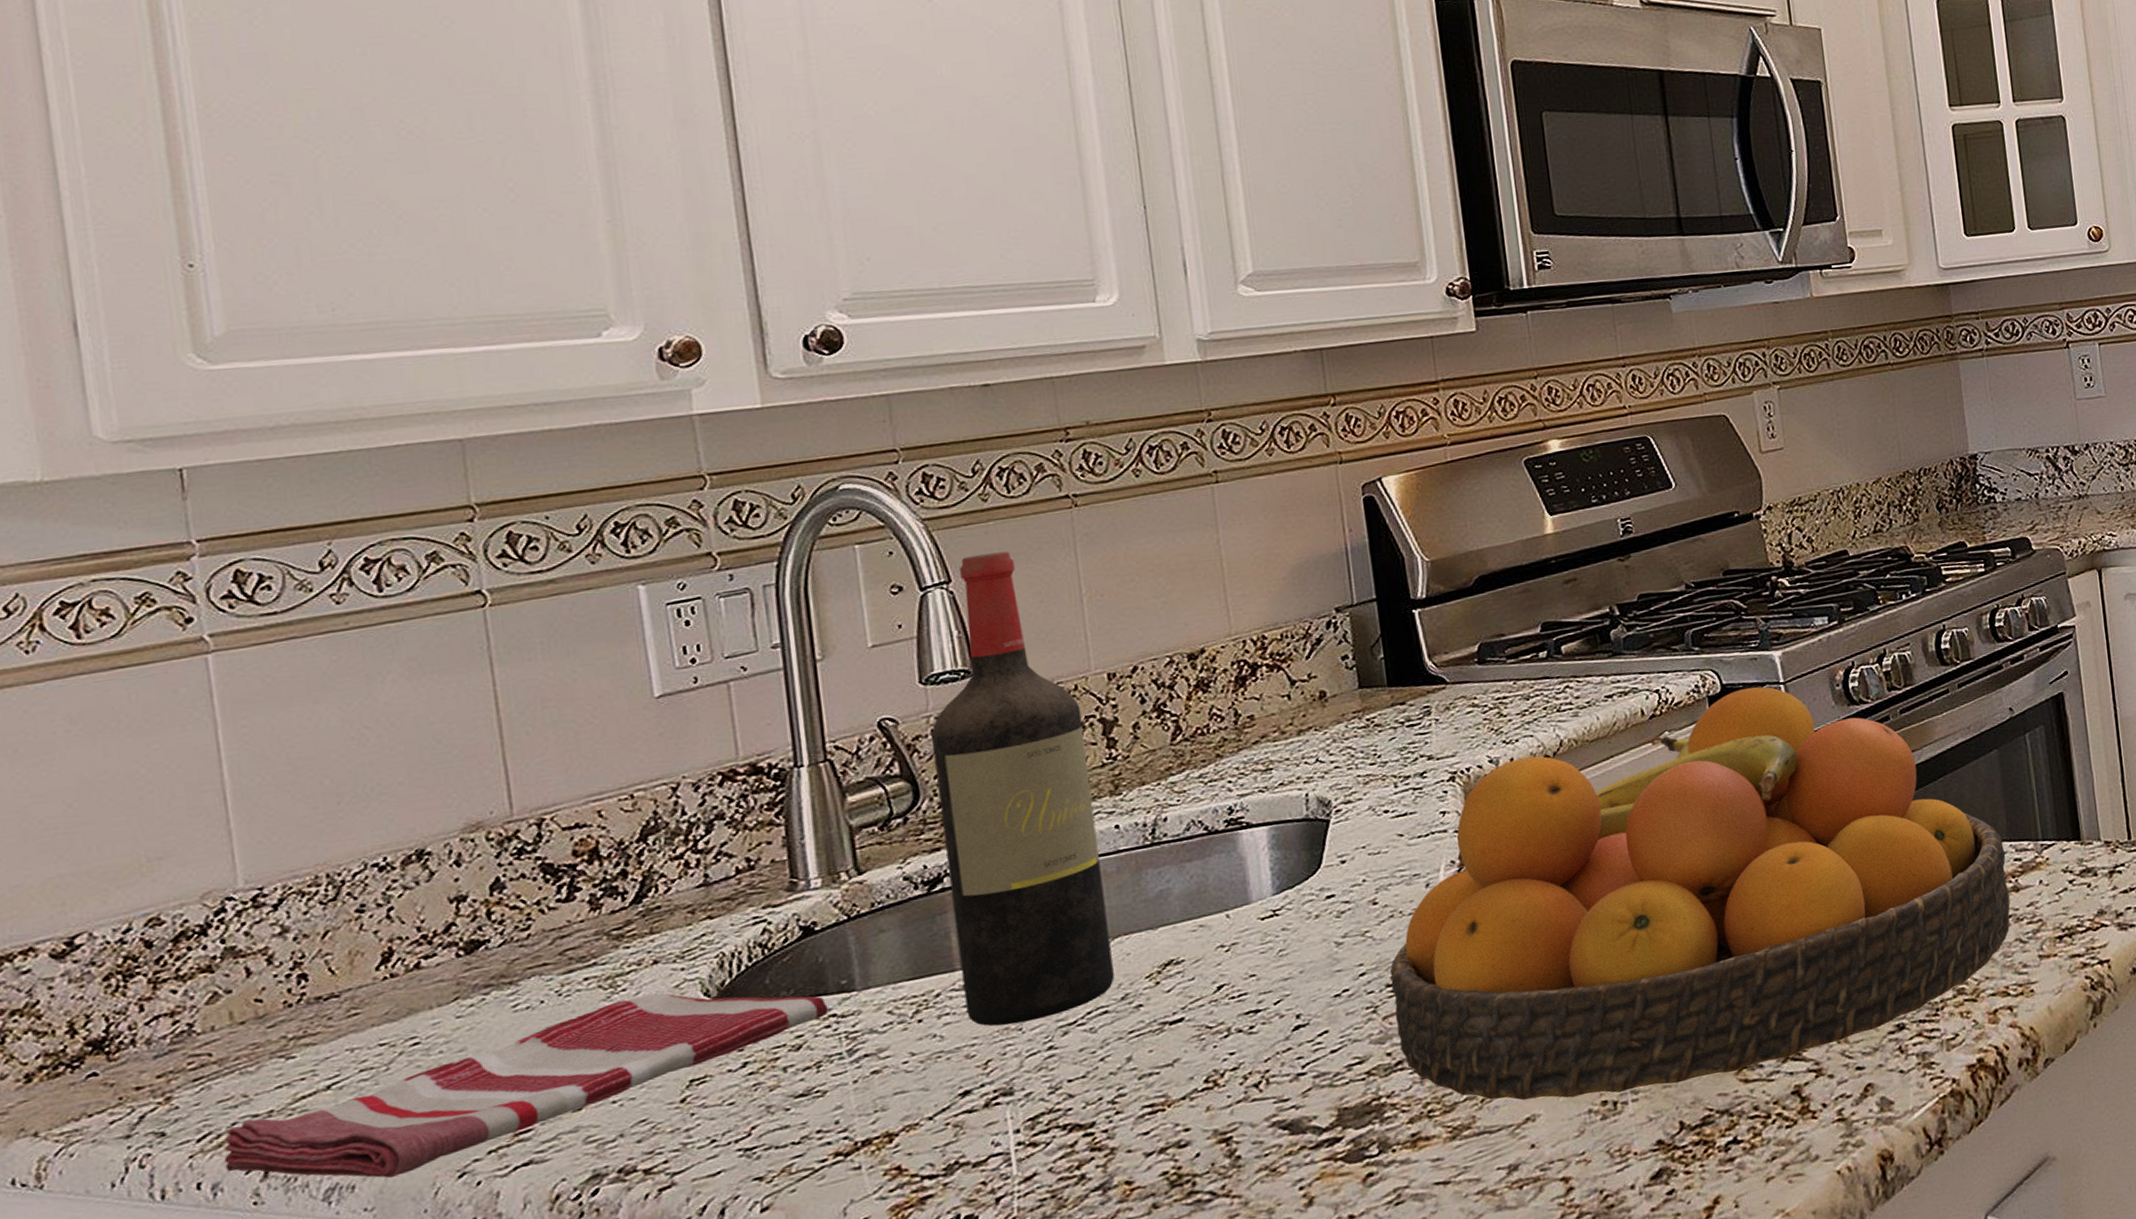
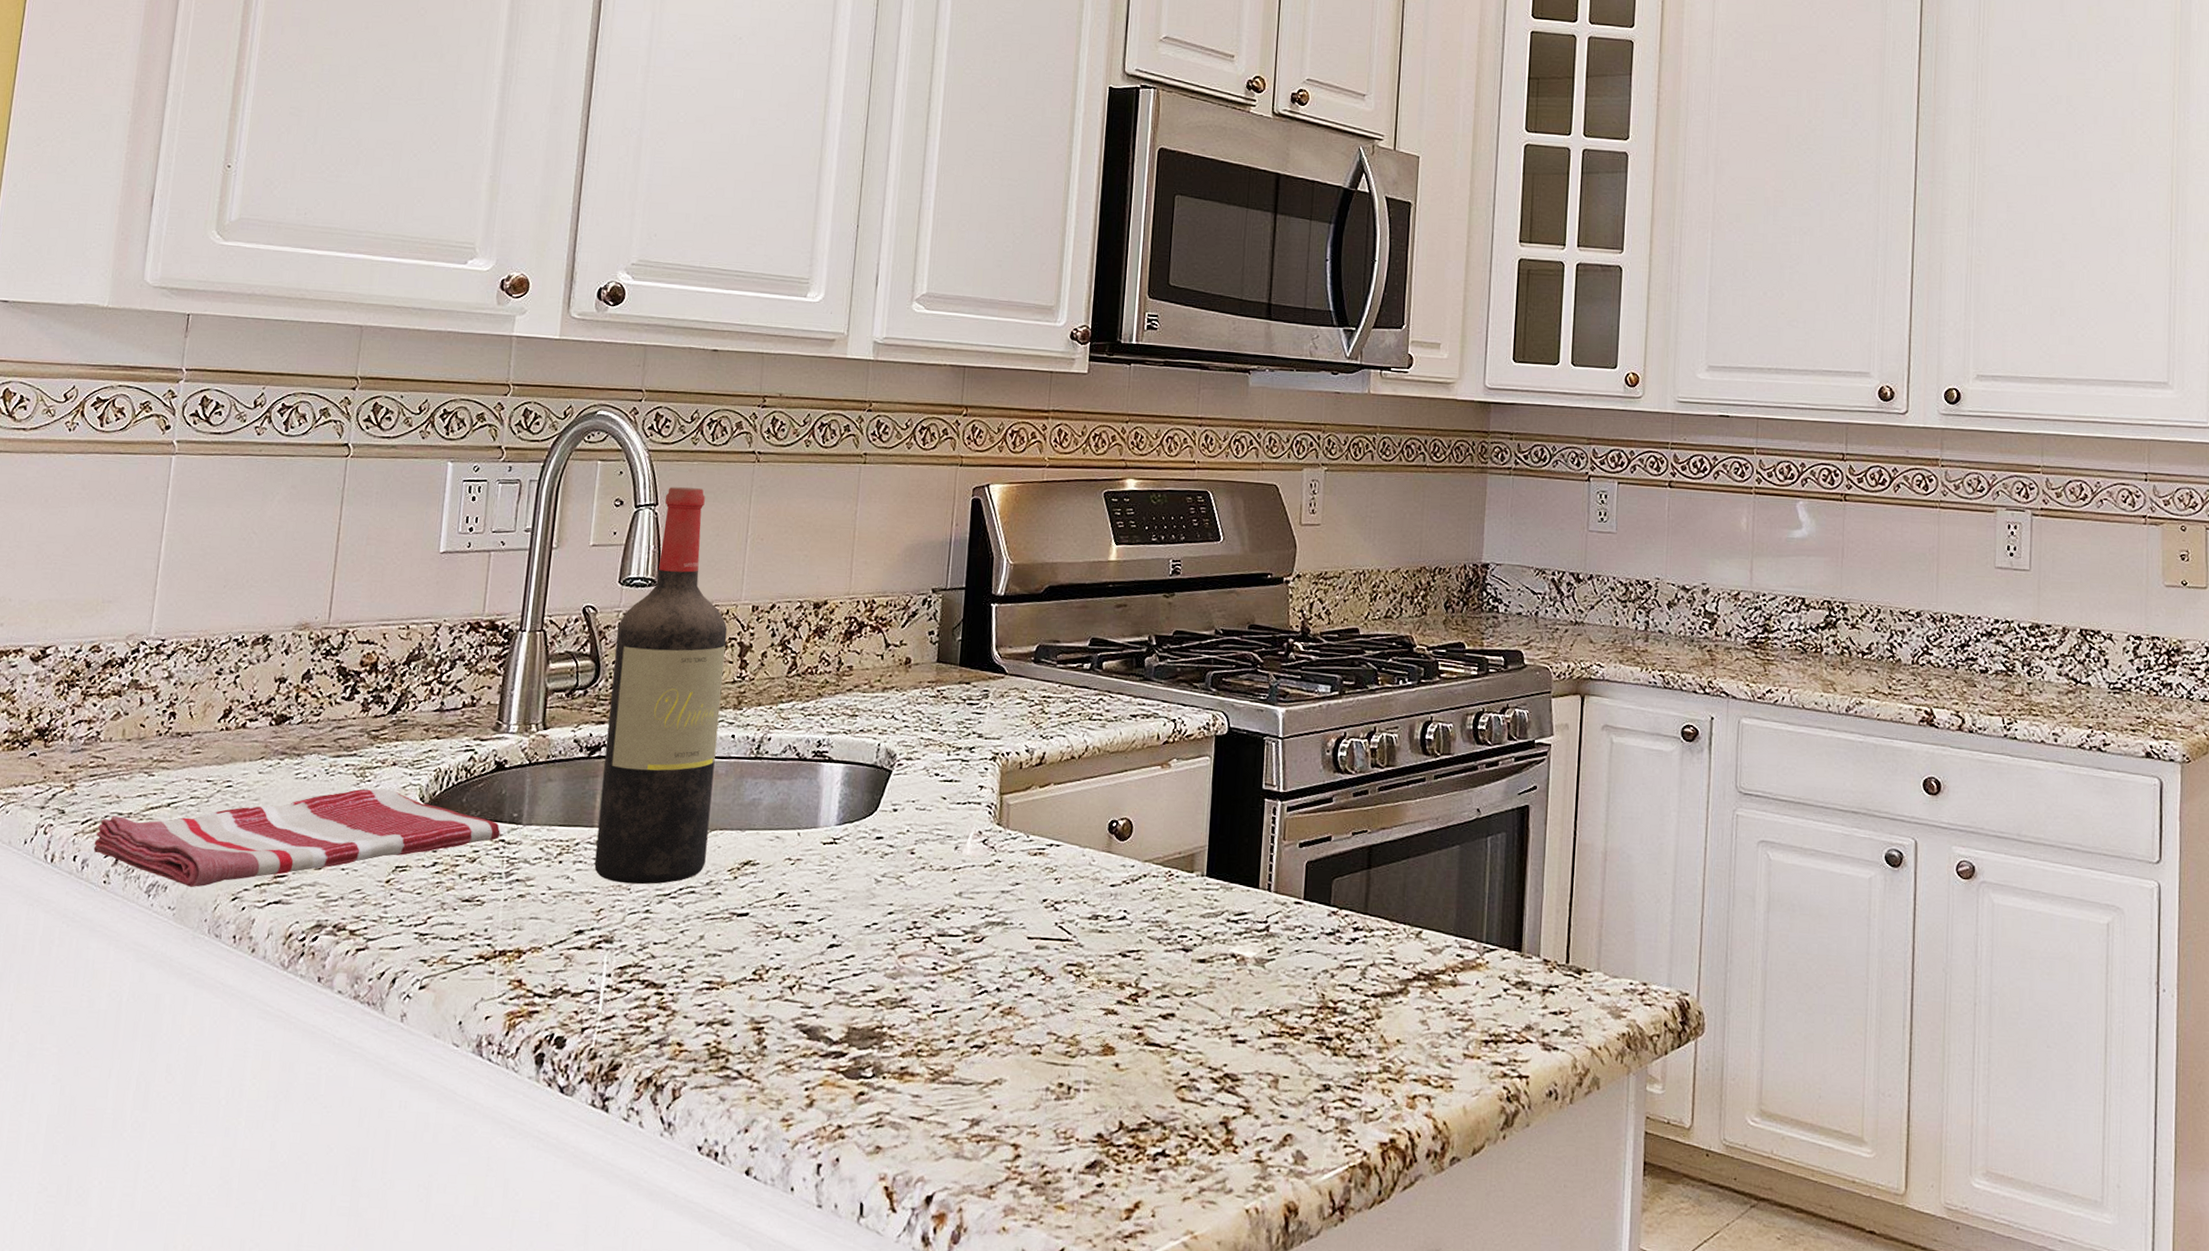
fruit bowl: present [1389,686,2011,1101] -> none [907,735,1450,1089]

